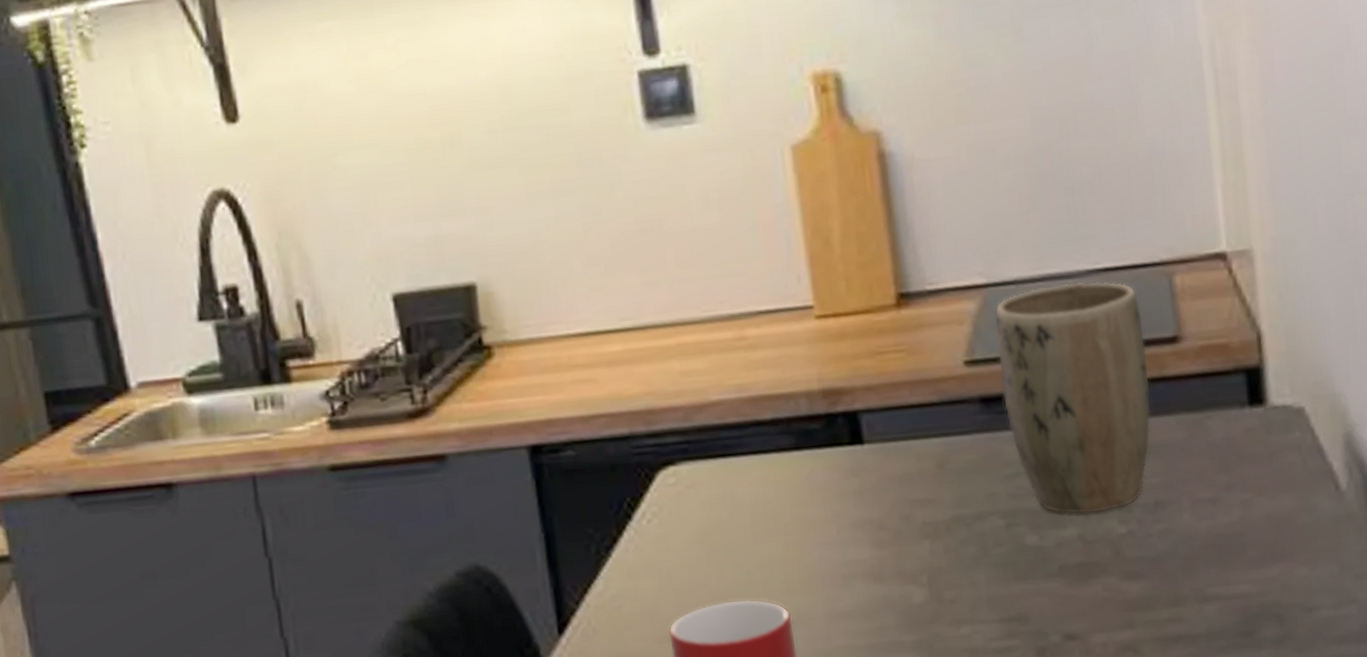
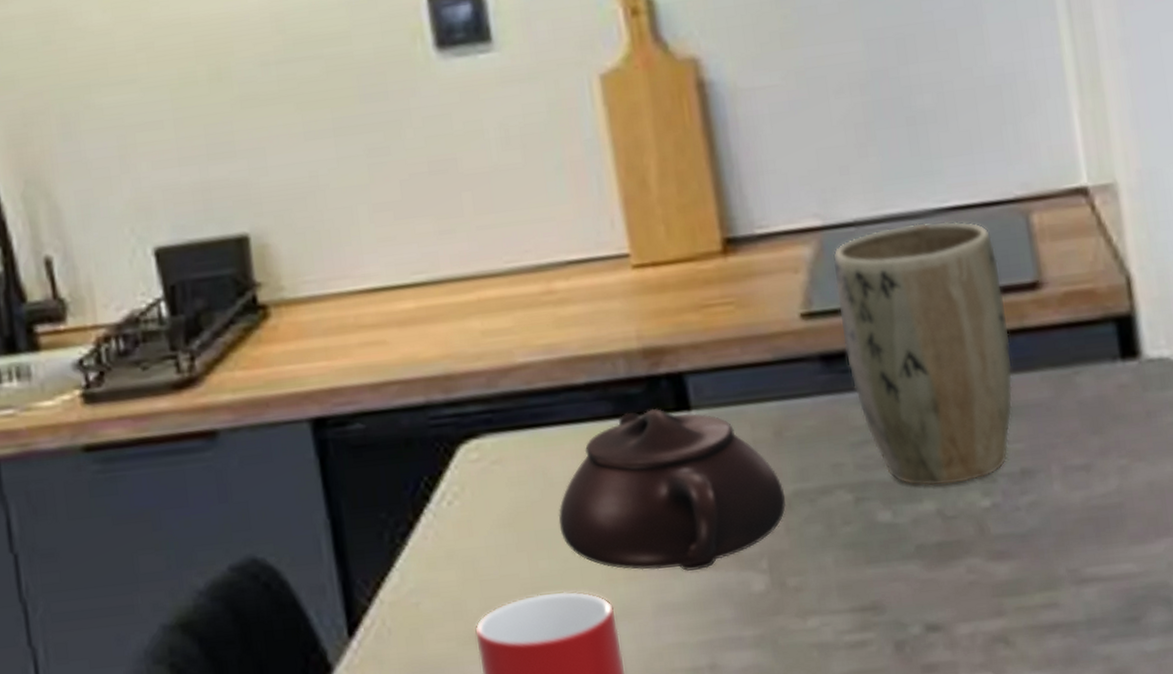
teapot: none [744,442,945,584] -> present [558,409,786,571]

